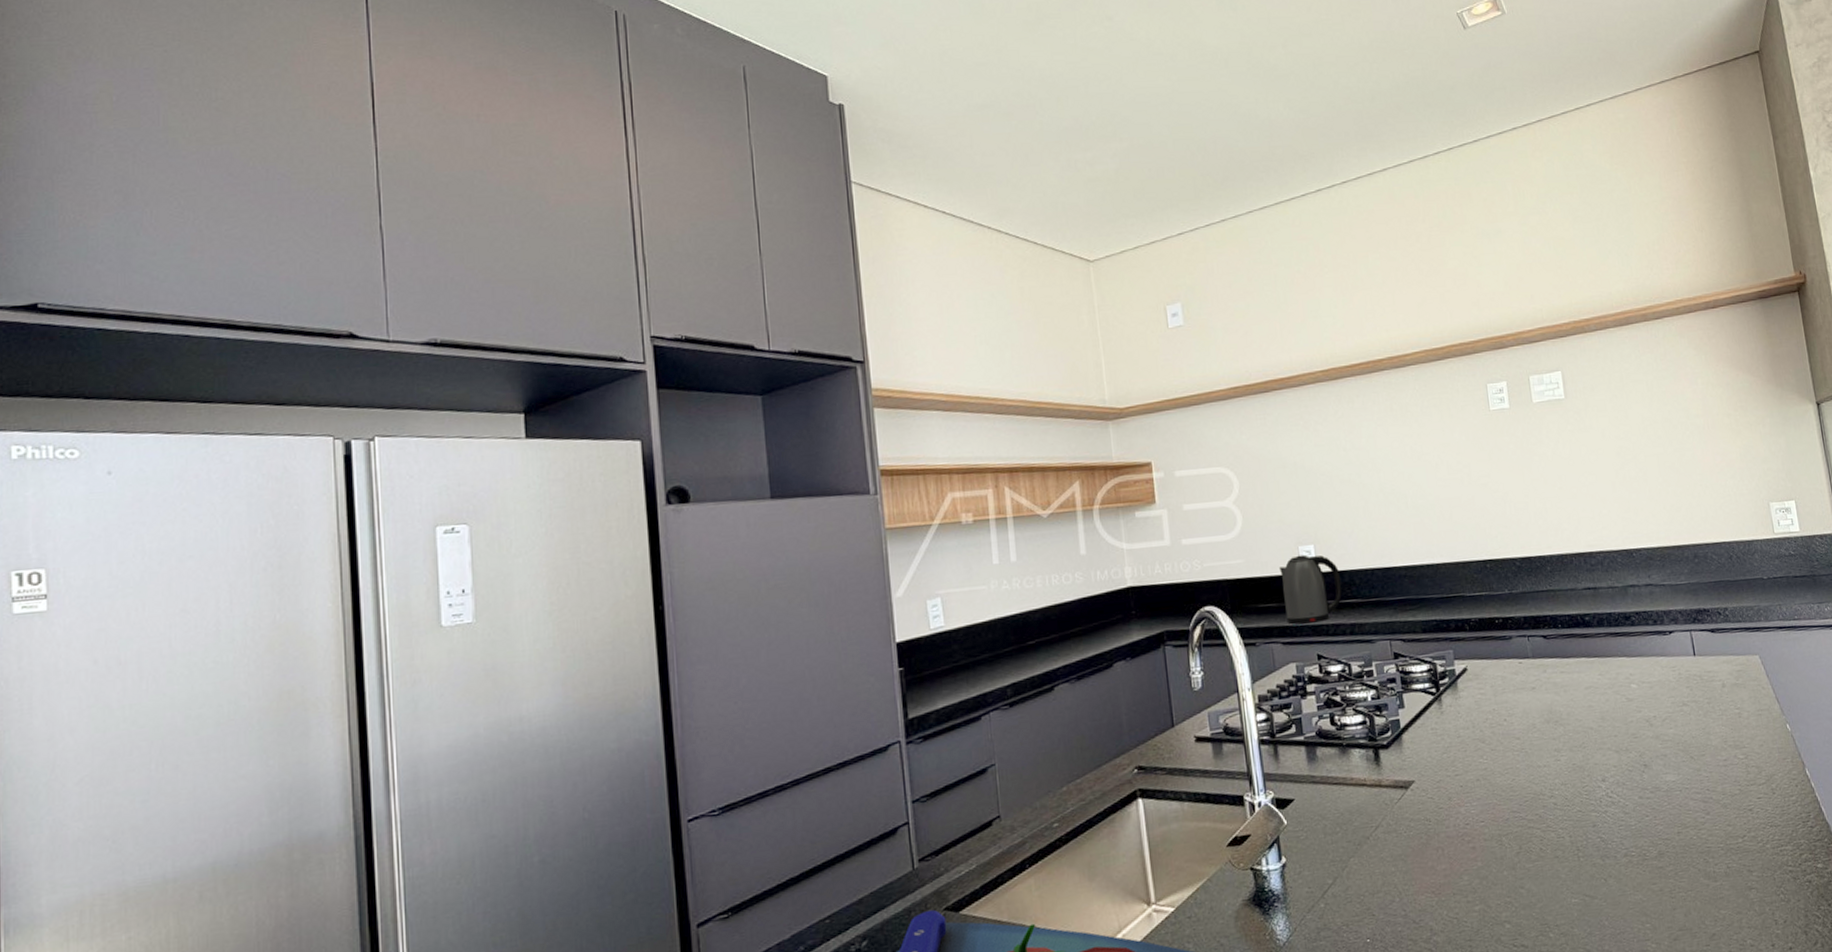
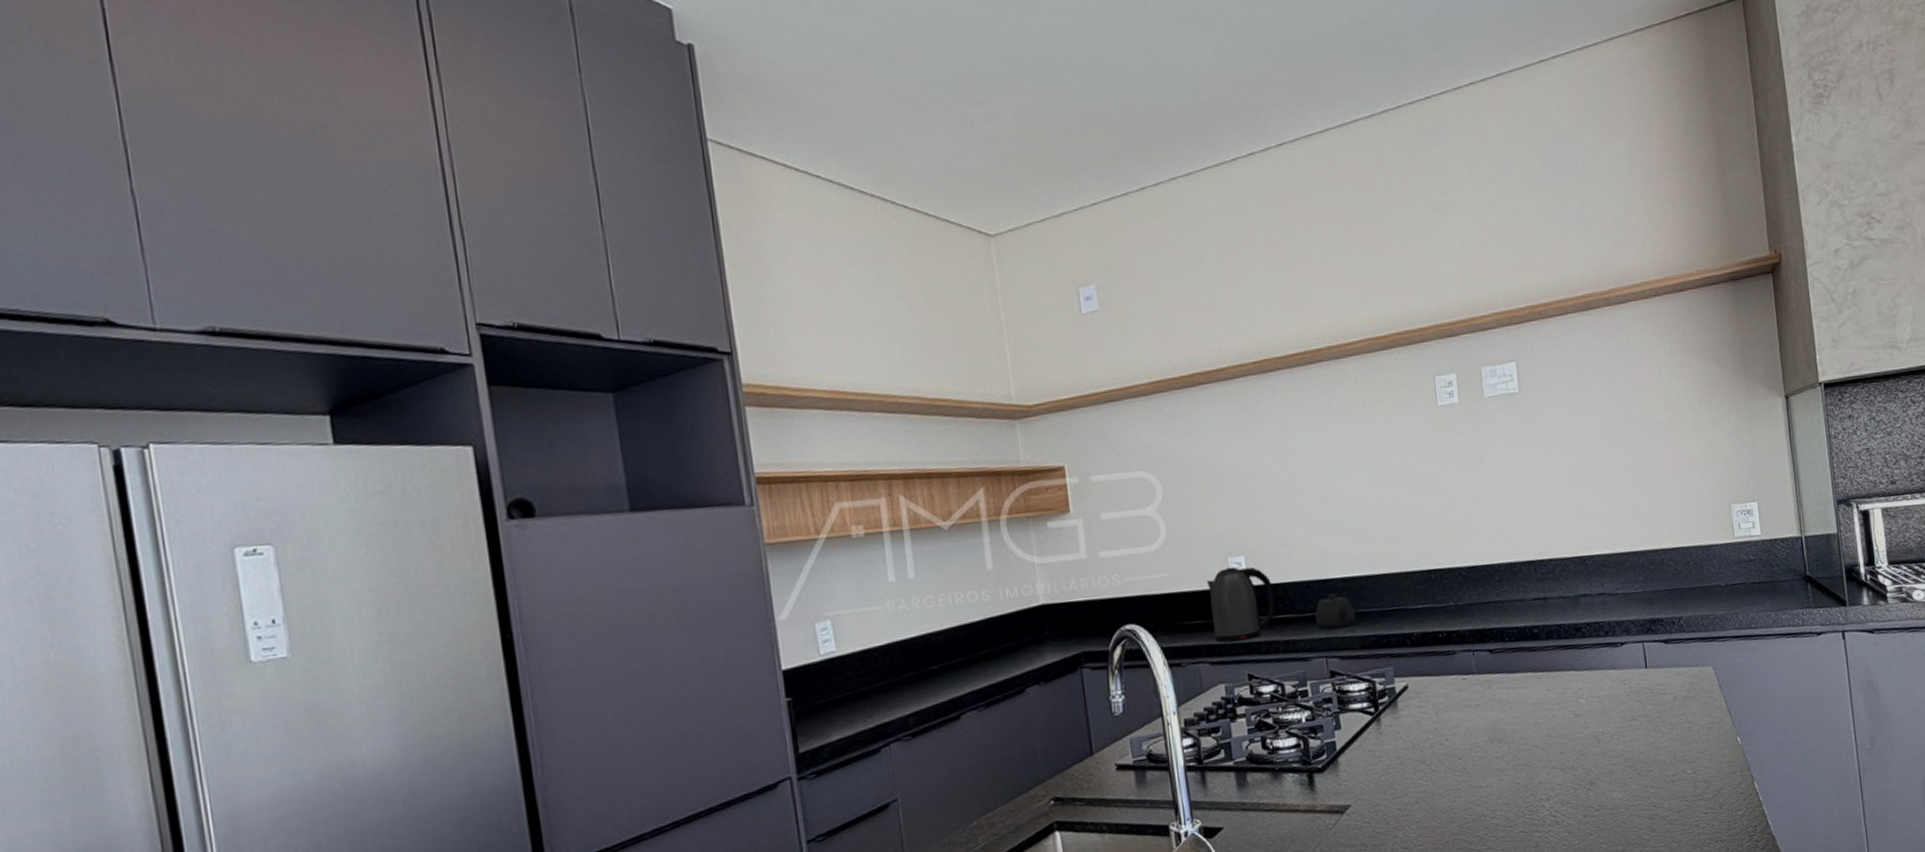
teapot: none [1379,580,1418,614] -> present [1315,593,1357,630]

